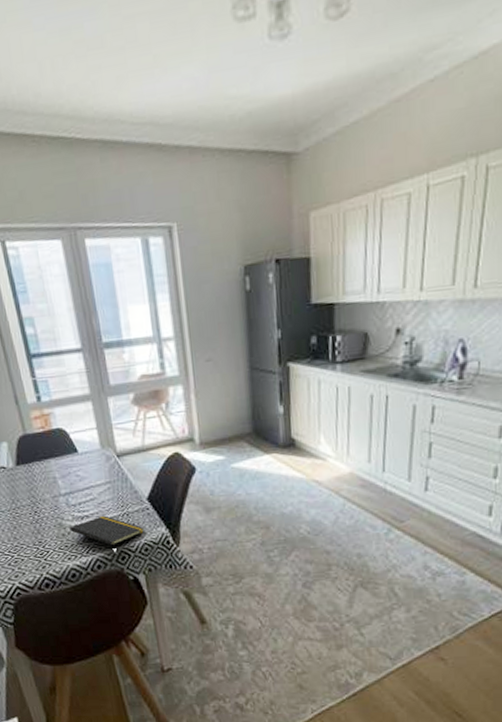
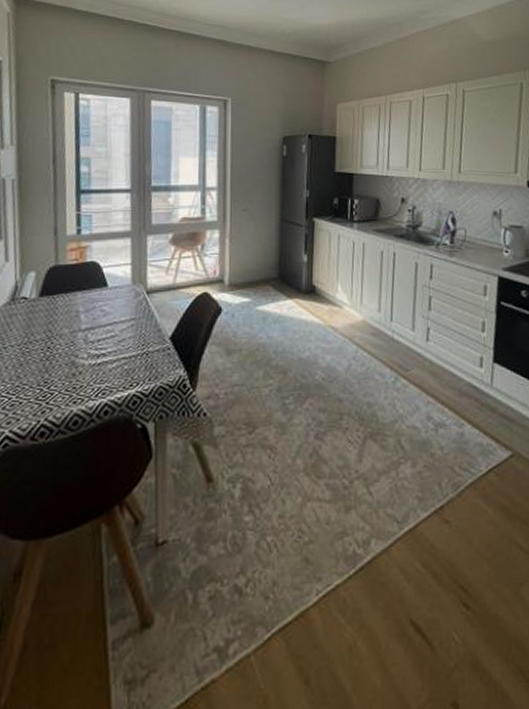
notepad: present [69,515,145,548] -> none [82,354,163,392]

